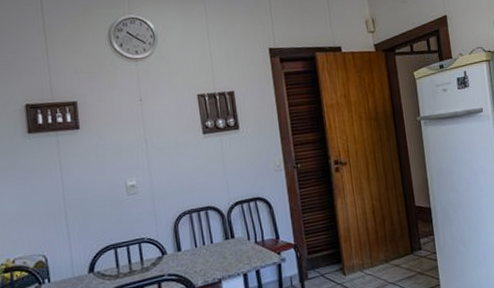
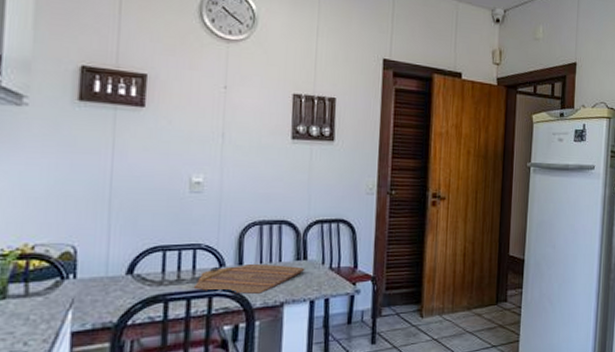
cutting board: none [144,245,235,278] -> present [193,265,305,294]

